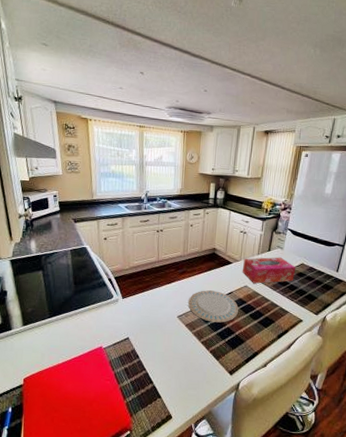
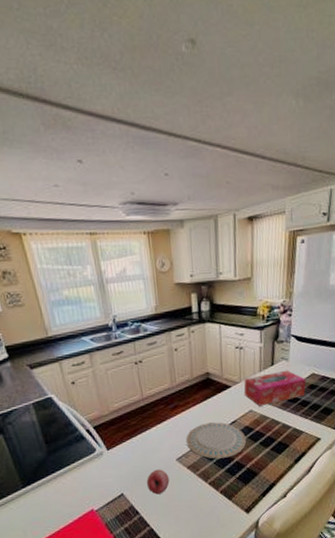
fruit: none [149,322,169,344] -> present [146,469,170,495]

